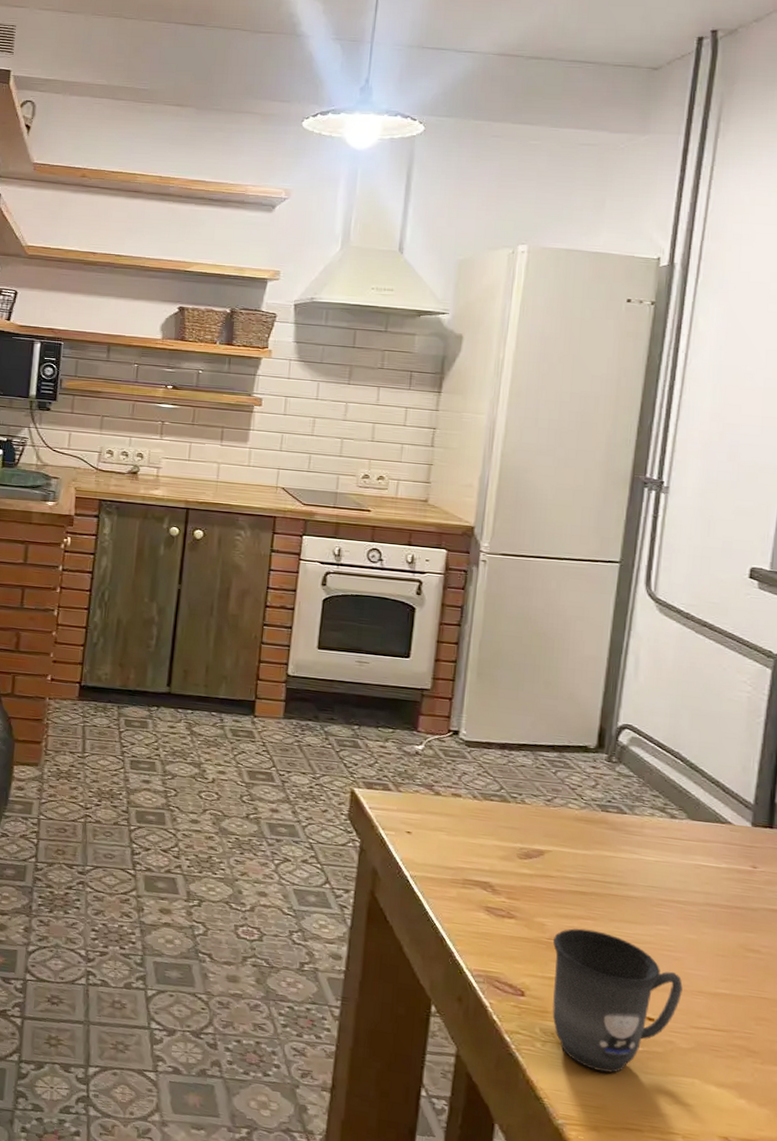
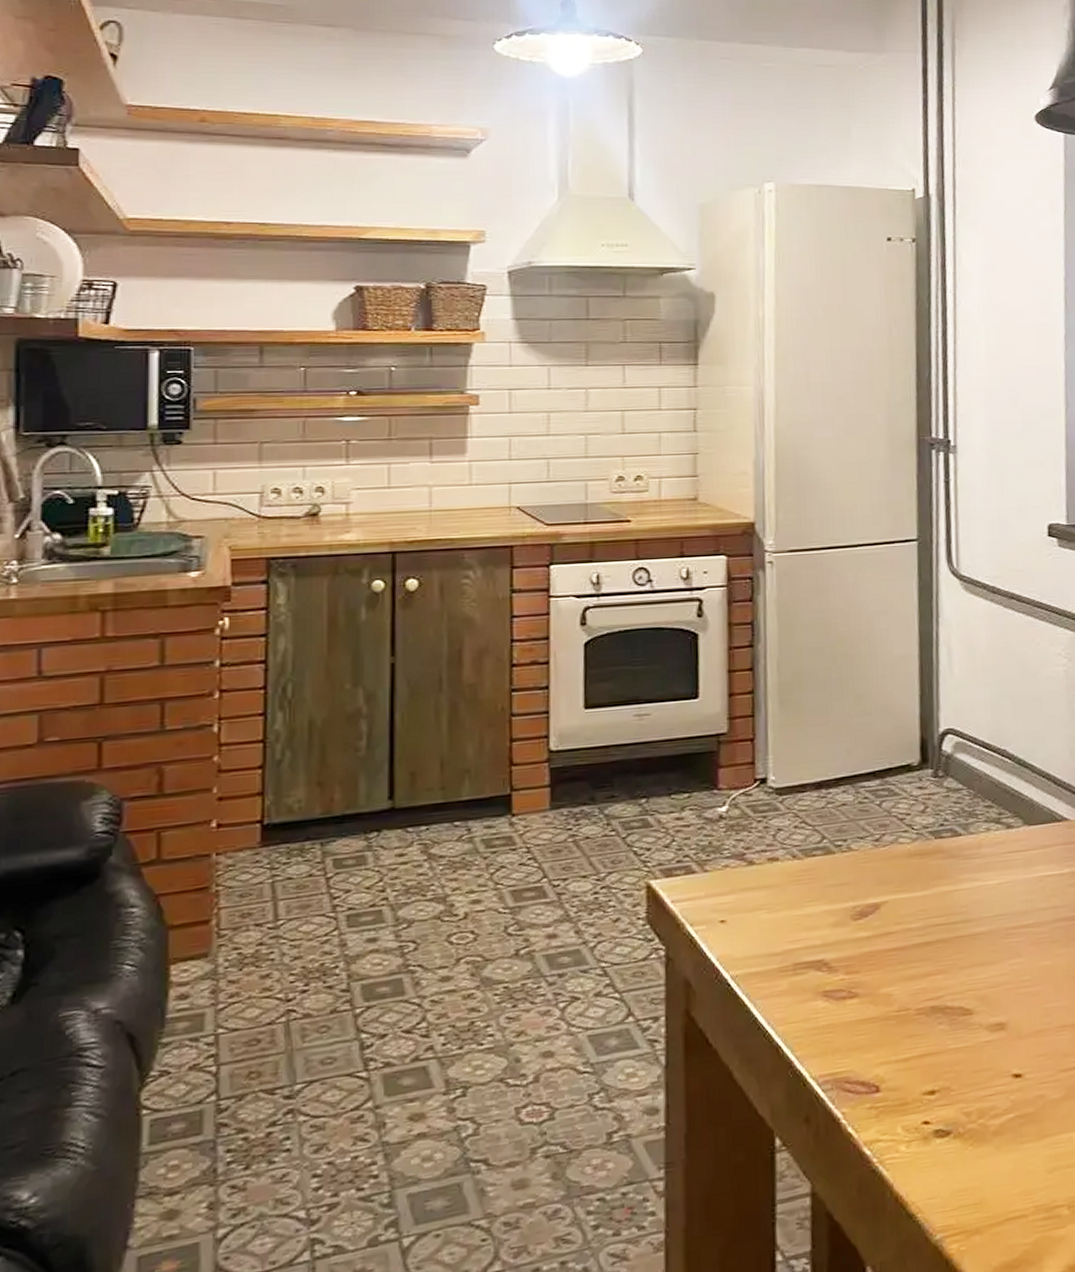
mug: present [552,928,683,1073] -> none [902,985,1046,1159]

